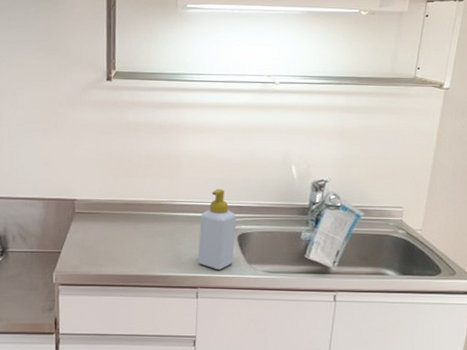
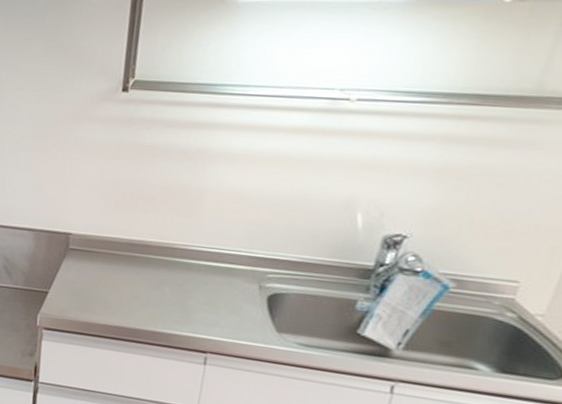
soap bottle: present [198,189,236,270] -> none [211,235,269,335]

